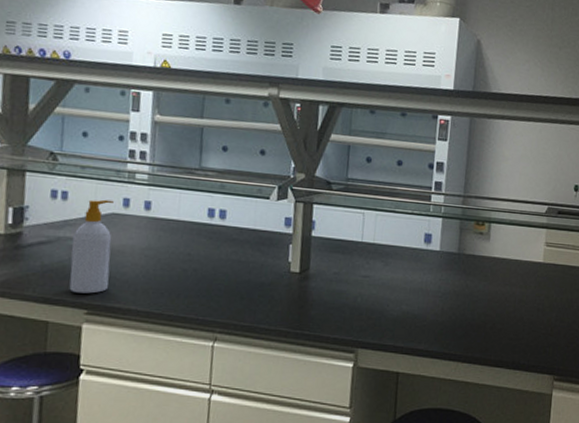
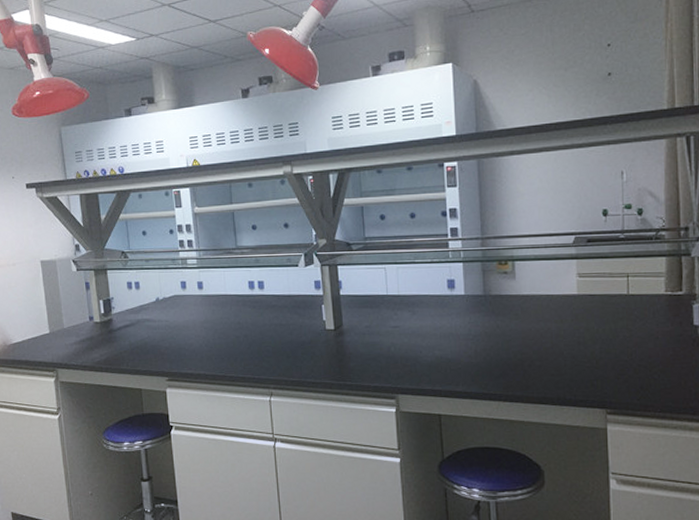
soap bottle: present [69,199,114,294] -> none [148,284,180,364]

